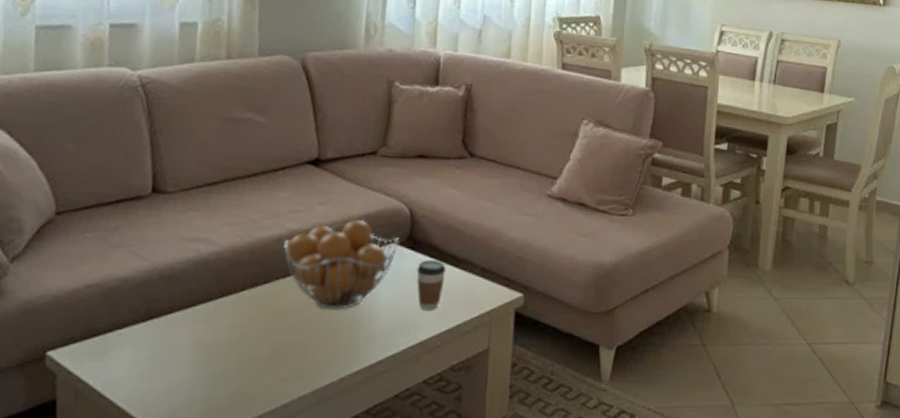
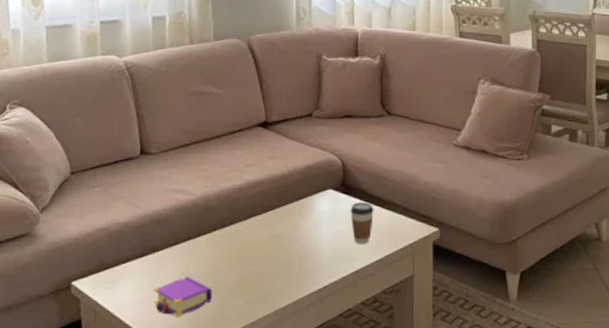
book: none [156,347,235,398] -> present [153,276,213,318]
fruit basket: present [283,219,399,310] -> none [244,170,334,245]

